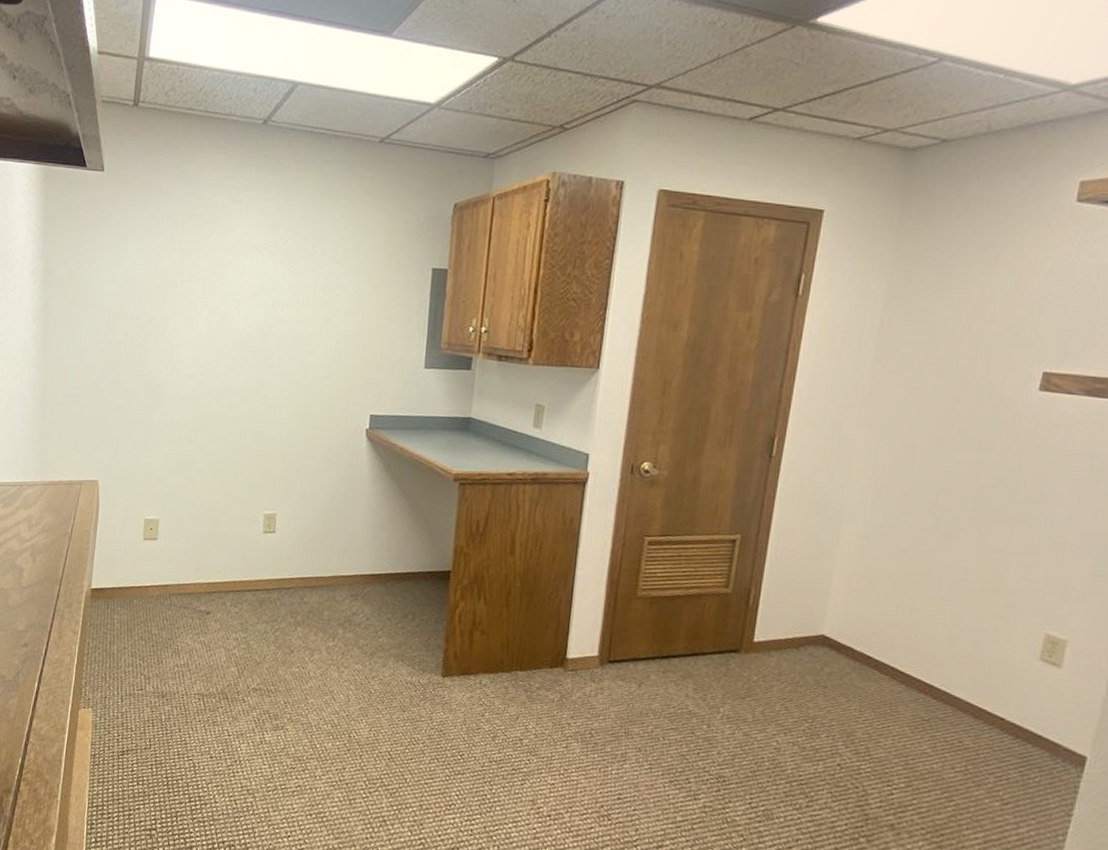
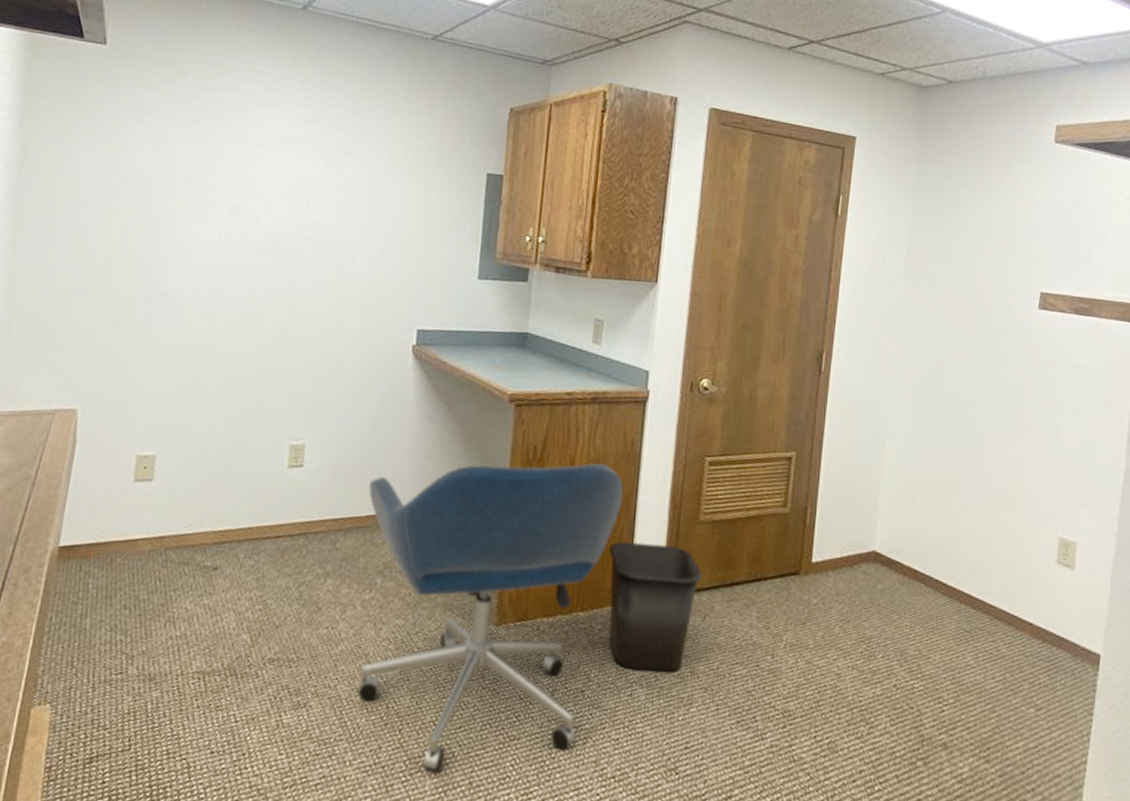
office chair: none [325,536,562,793] -> present [357,463,623,772]
waste bin: none [546,611,638,732] -> present [608,541,702,673]

